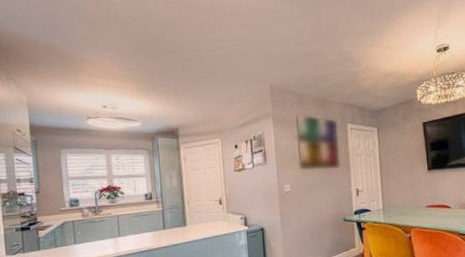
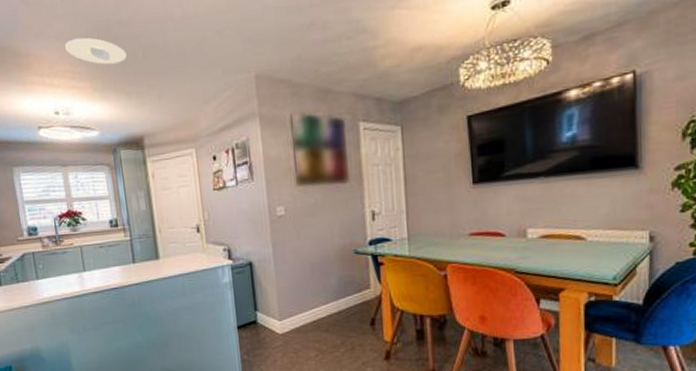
recessed light: none [116,50,168,72] -> present [65,37,127,65]

